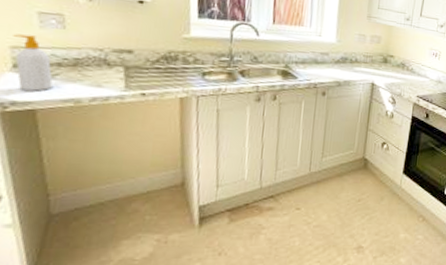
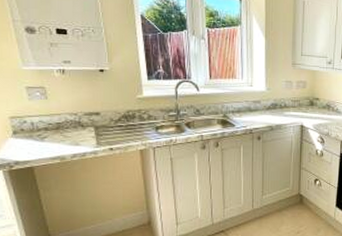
soap bottle: present [13,34,53,91] -> none [10,106,43,152]

